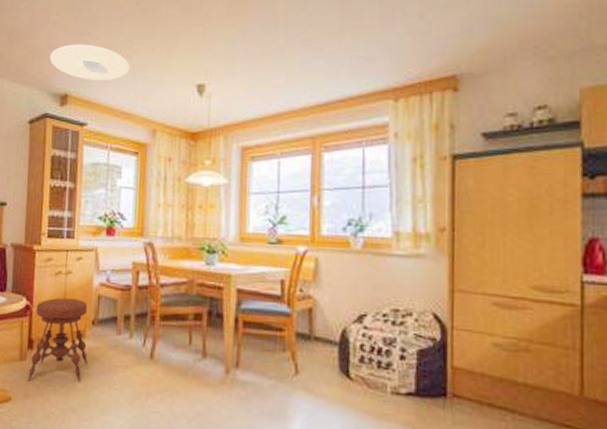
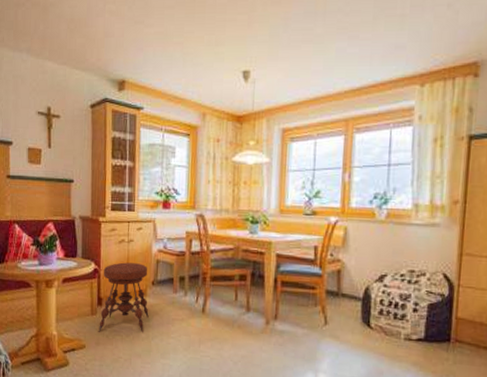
ceiling light: present [49,44,131,81] -> none [107,32,182,67]

